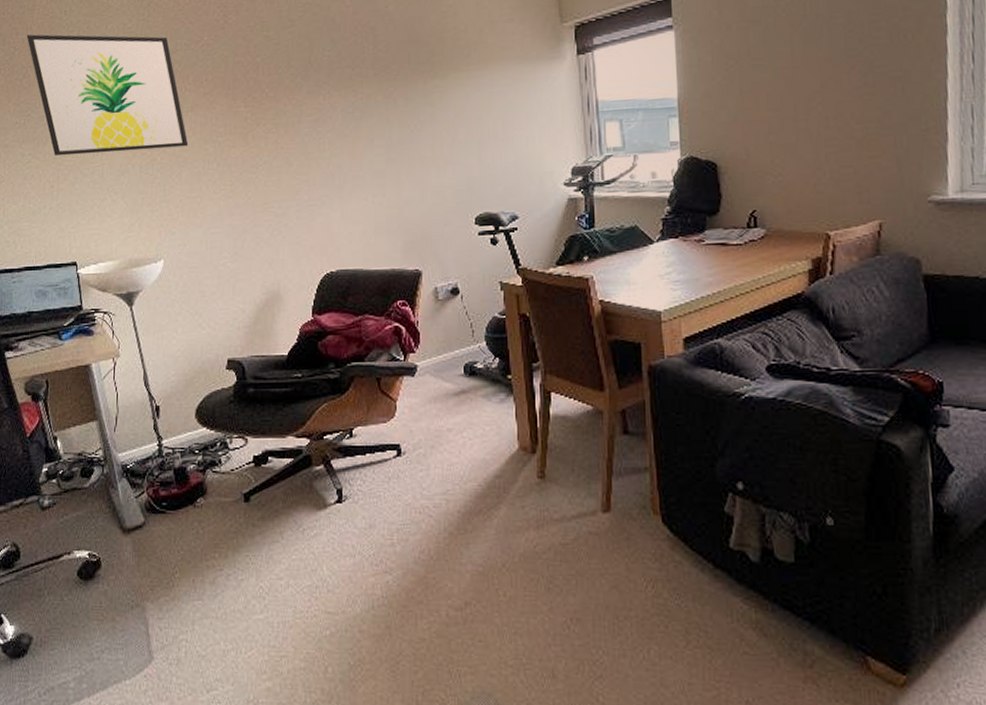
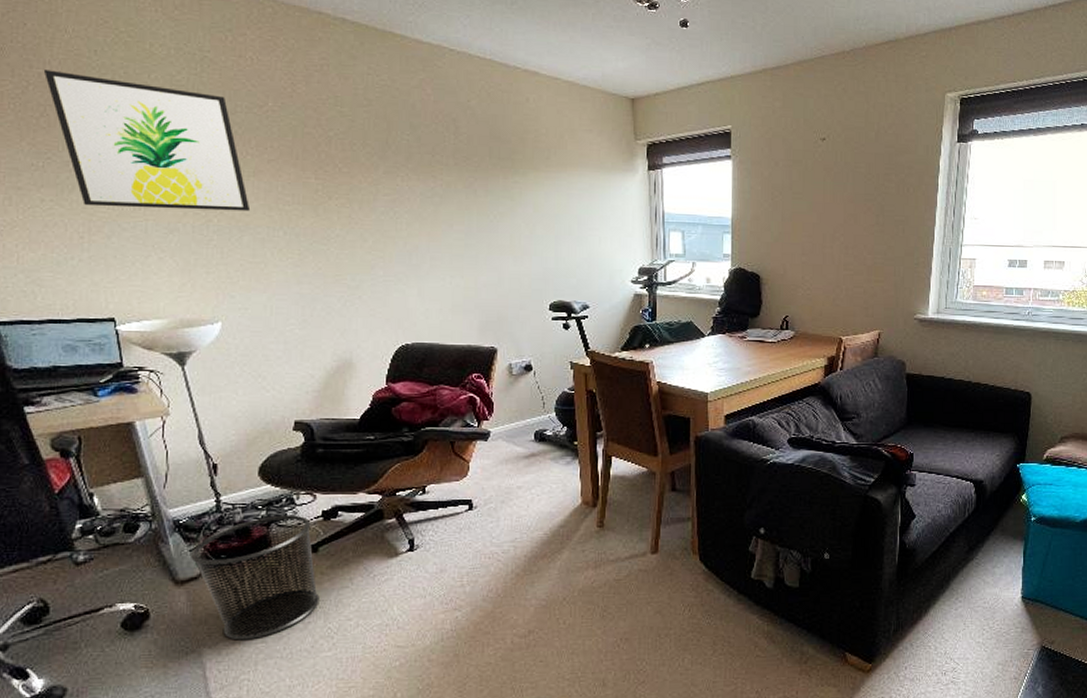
waste bin: none [136,460,251,596] -> present [191,515,319,640]

